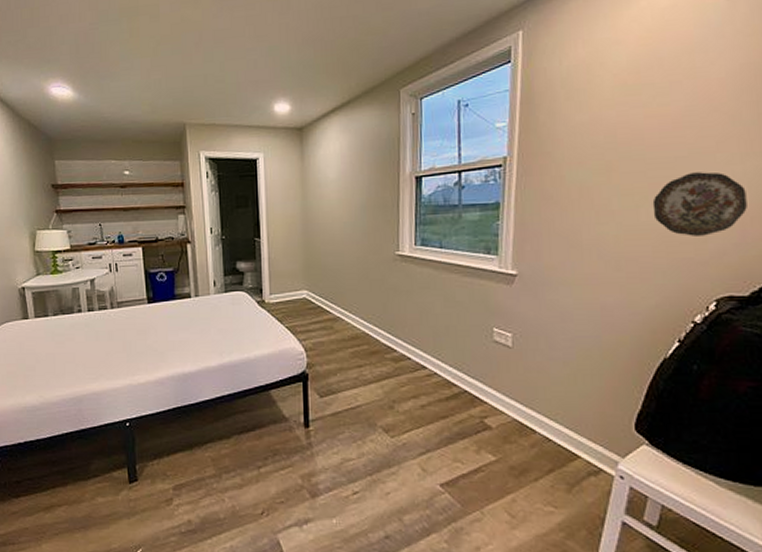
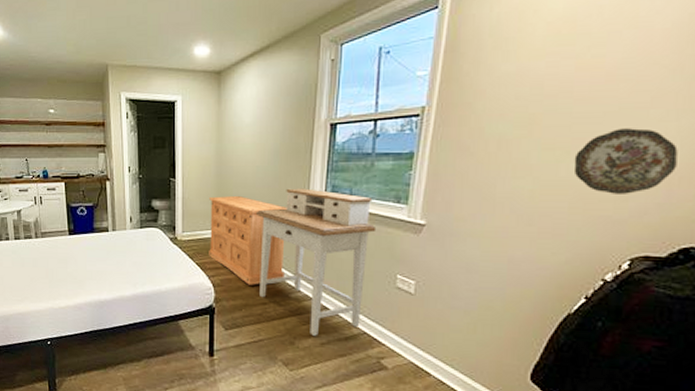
dresser: none [297,254,379,347] -> present [209,196,287,285]
desk: none [346,243,469,398] -> present [257,188,377,336]

